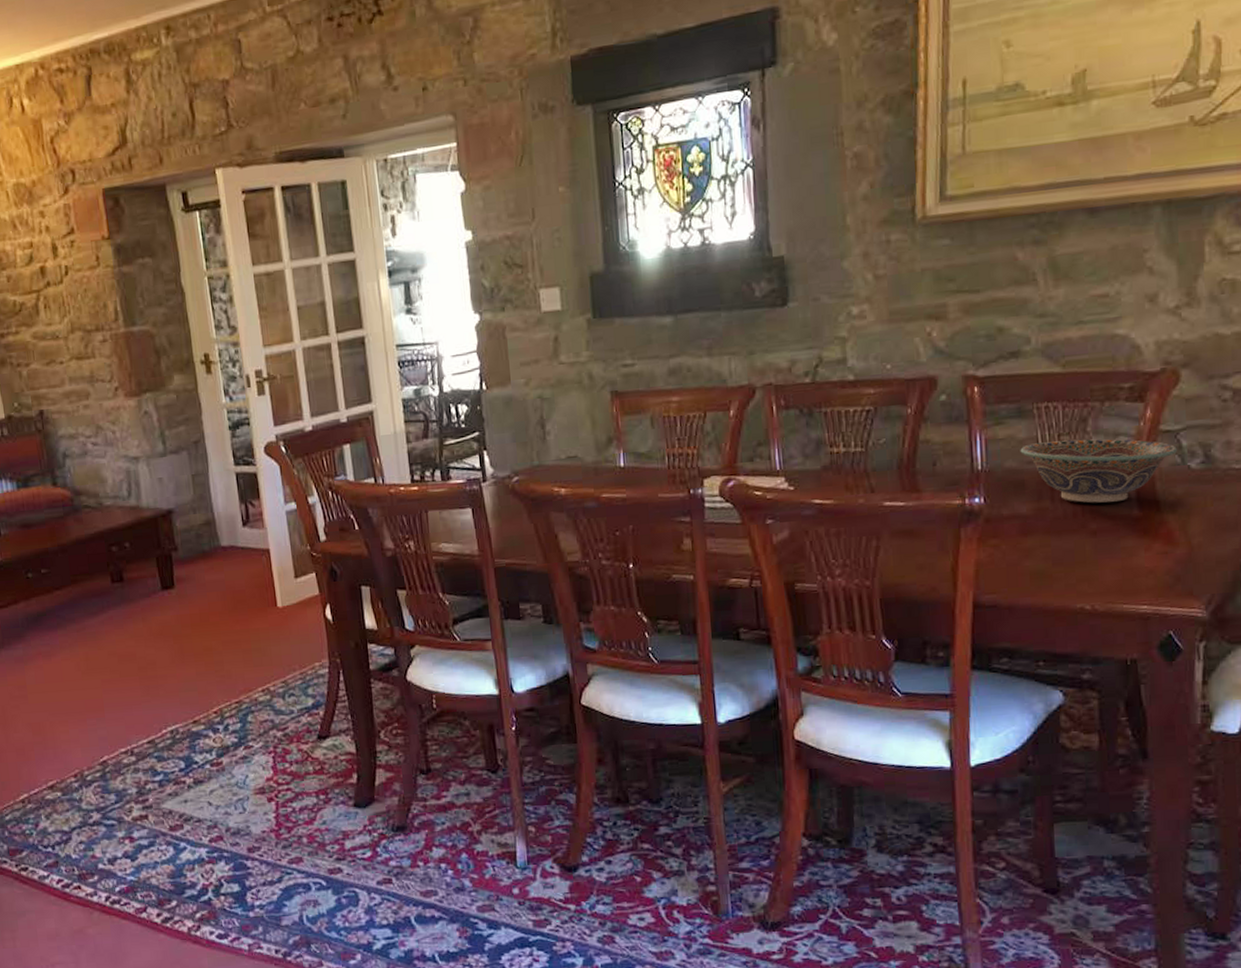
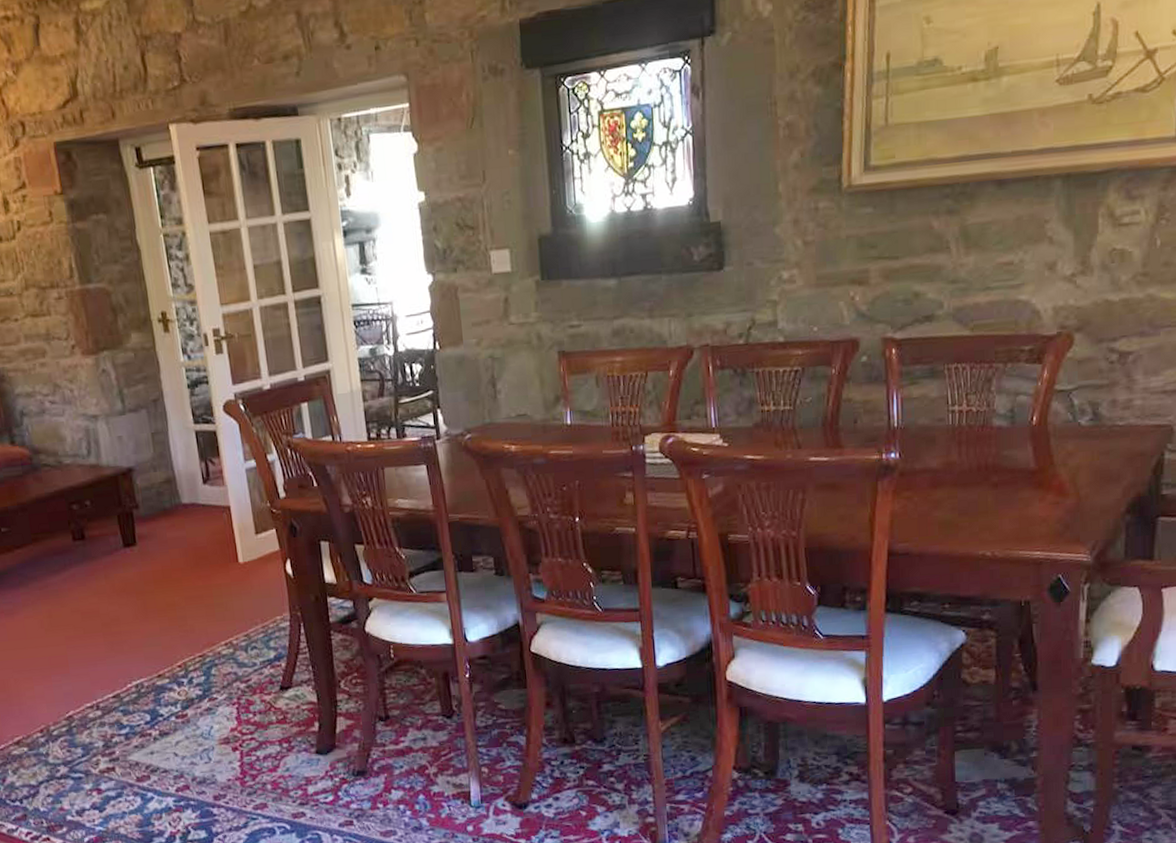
decorative bowl: present [1020,439,1177,503] -> none [932,398,1069,458]

